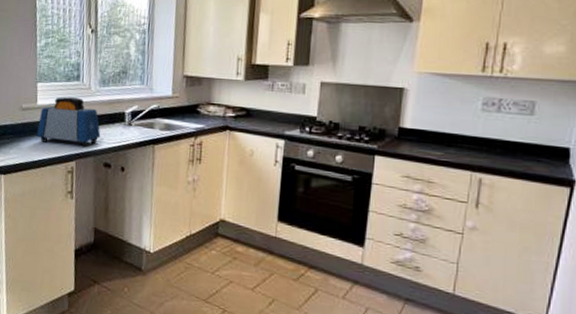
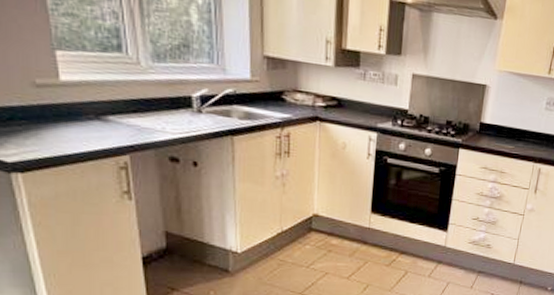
toaster: present [37,96,101,147] -> none [65,72,162,138]

